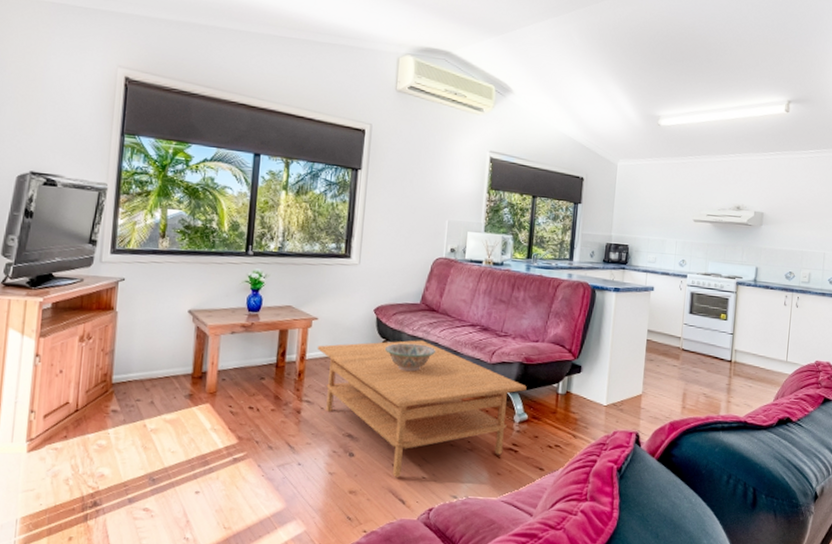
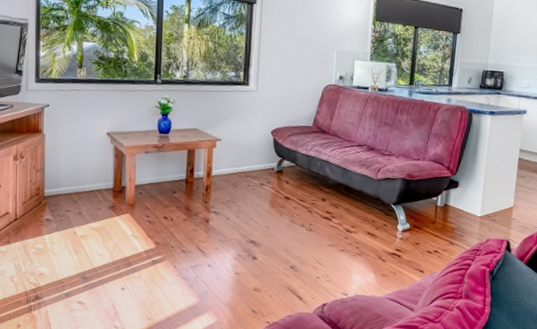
coffee table: present [317,340,527,477] -> none [221,158,409,277]
decorative bowl: present [385,343,435,372] -> none [282,161,327,187]

